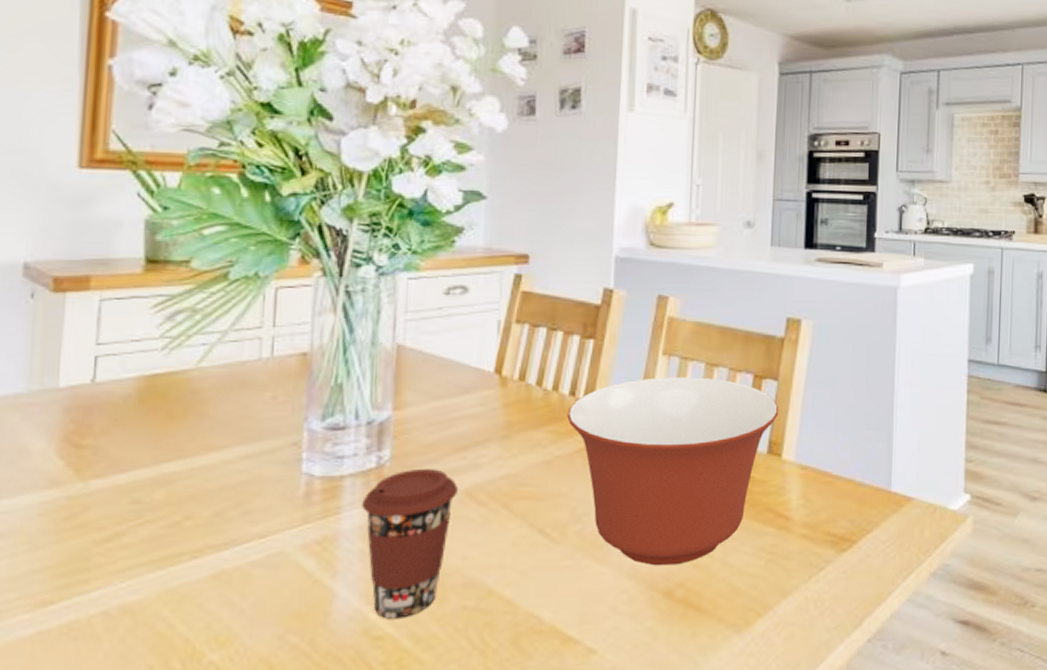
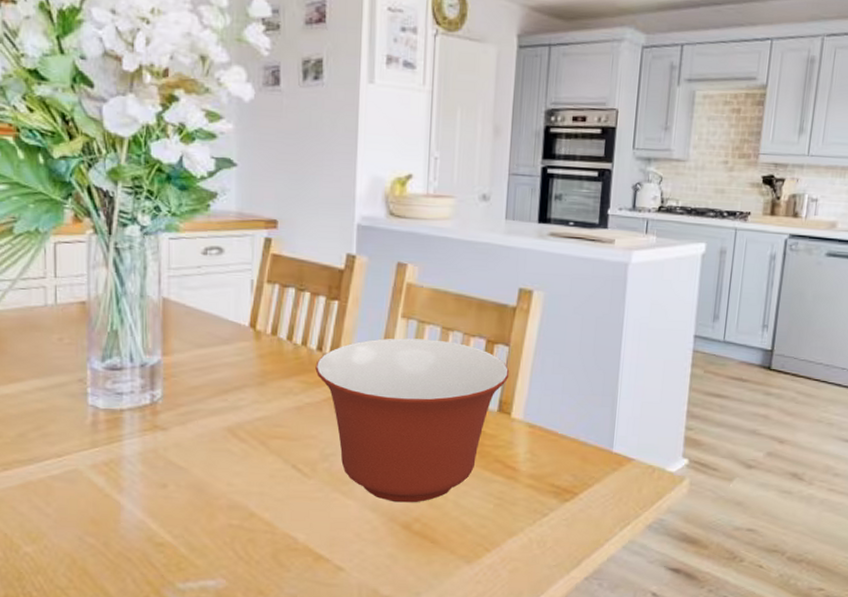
coffee cup: present [362,468,459,619] -> none [140,407,222,530]

